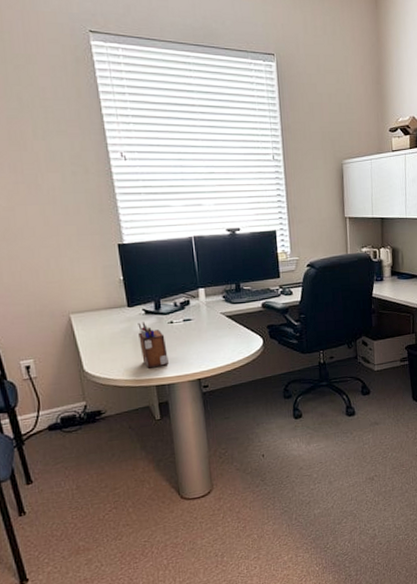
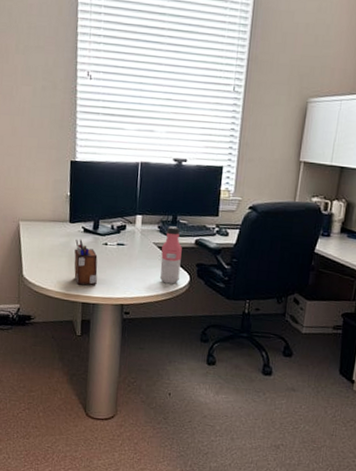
water bottle: none [230,294,253,350] -> present [159,226,182,284]

